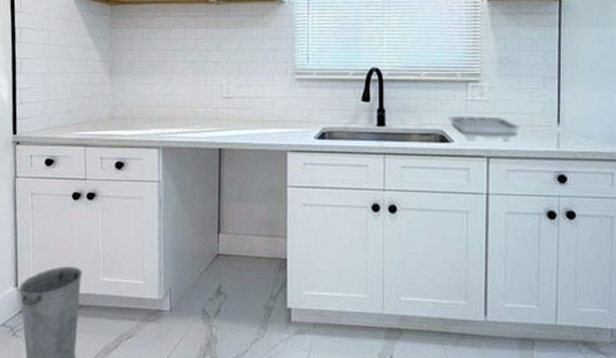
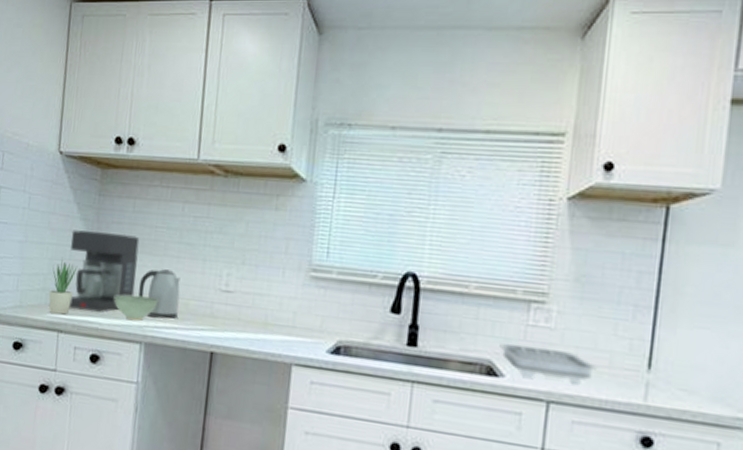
potted plant: none [73,83,97,131] -> present [48,258,78,315]
coffee maker: none [89,59,150,127] -> present [69,230,140,313]
bowl: none [132,108,171,130] -> present [114,295,159,322]
kettle: none [153,85,189,126] -> present [138,269,181,319]

